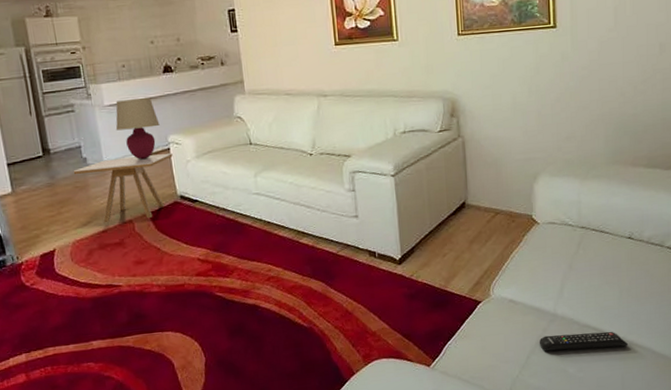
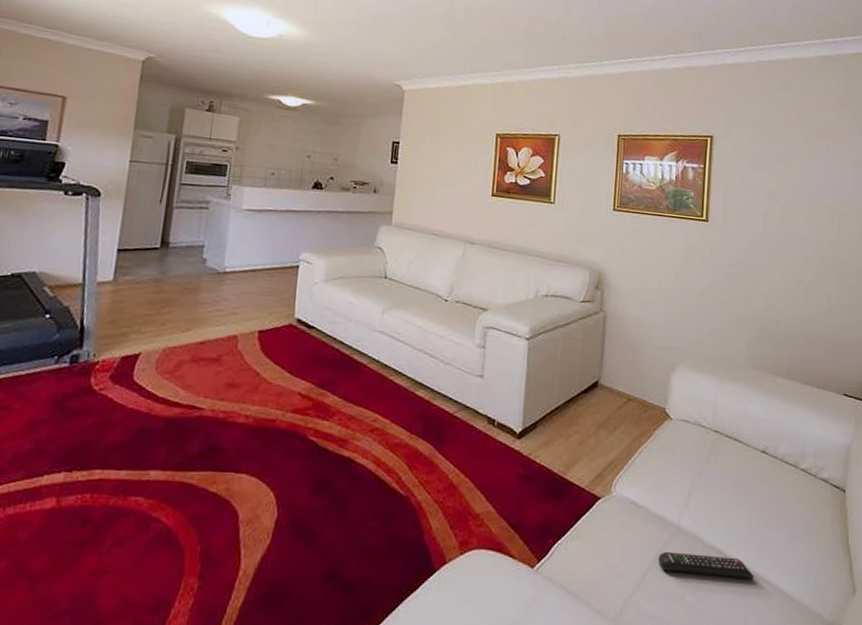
side table: present [73,153,173,223] -> none [187,265,301,337]
table lamp: present [115,98,160,160] -> none [246,207,295,273]

